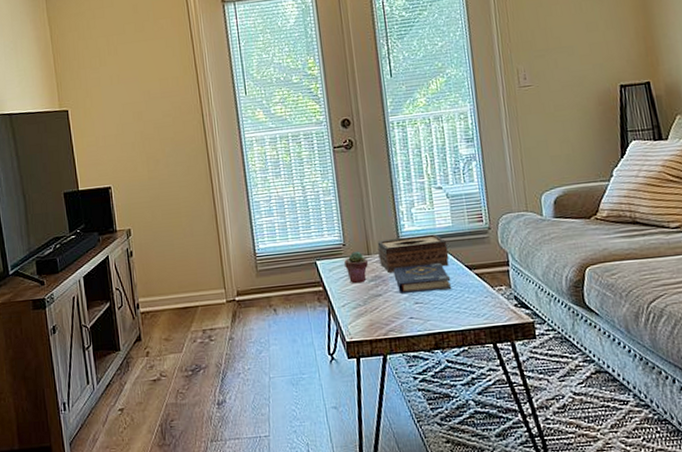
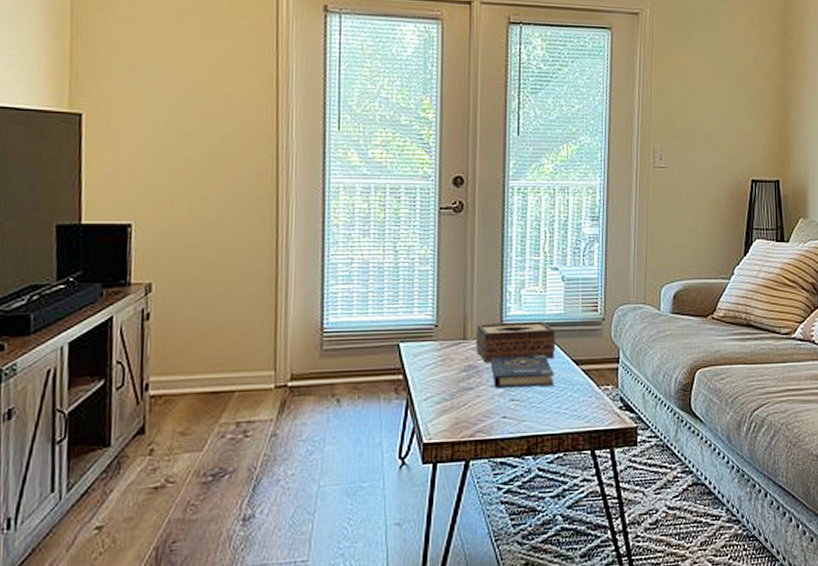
potted succulent: present [344,251,369,284] -> none [434,334,463,374]

